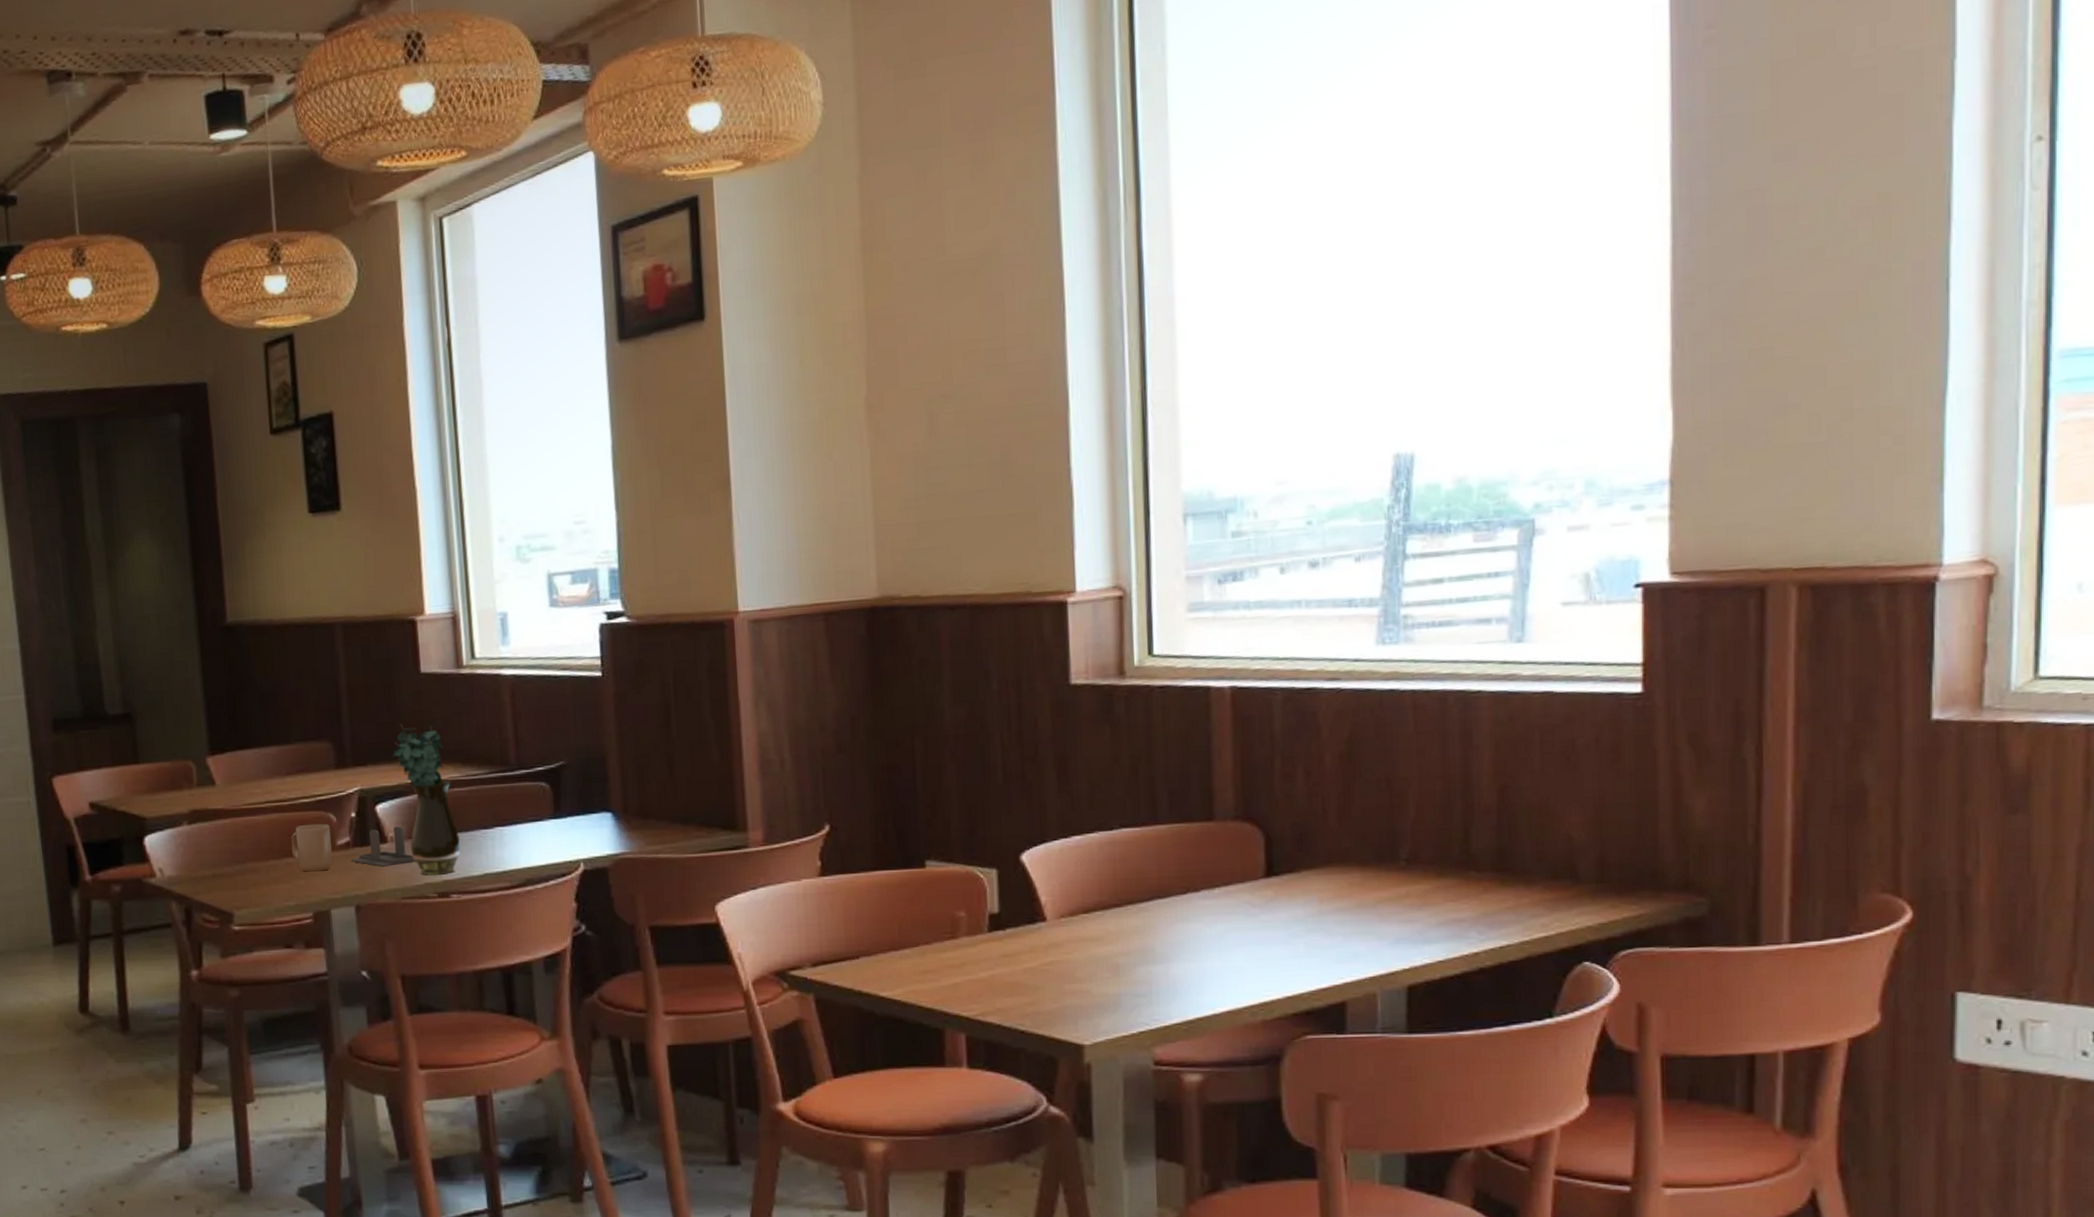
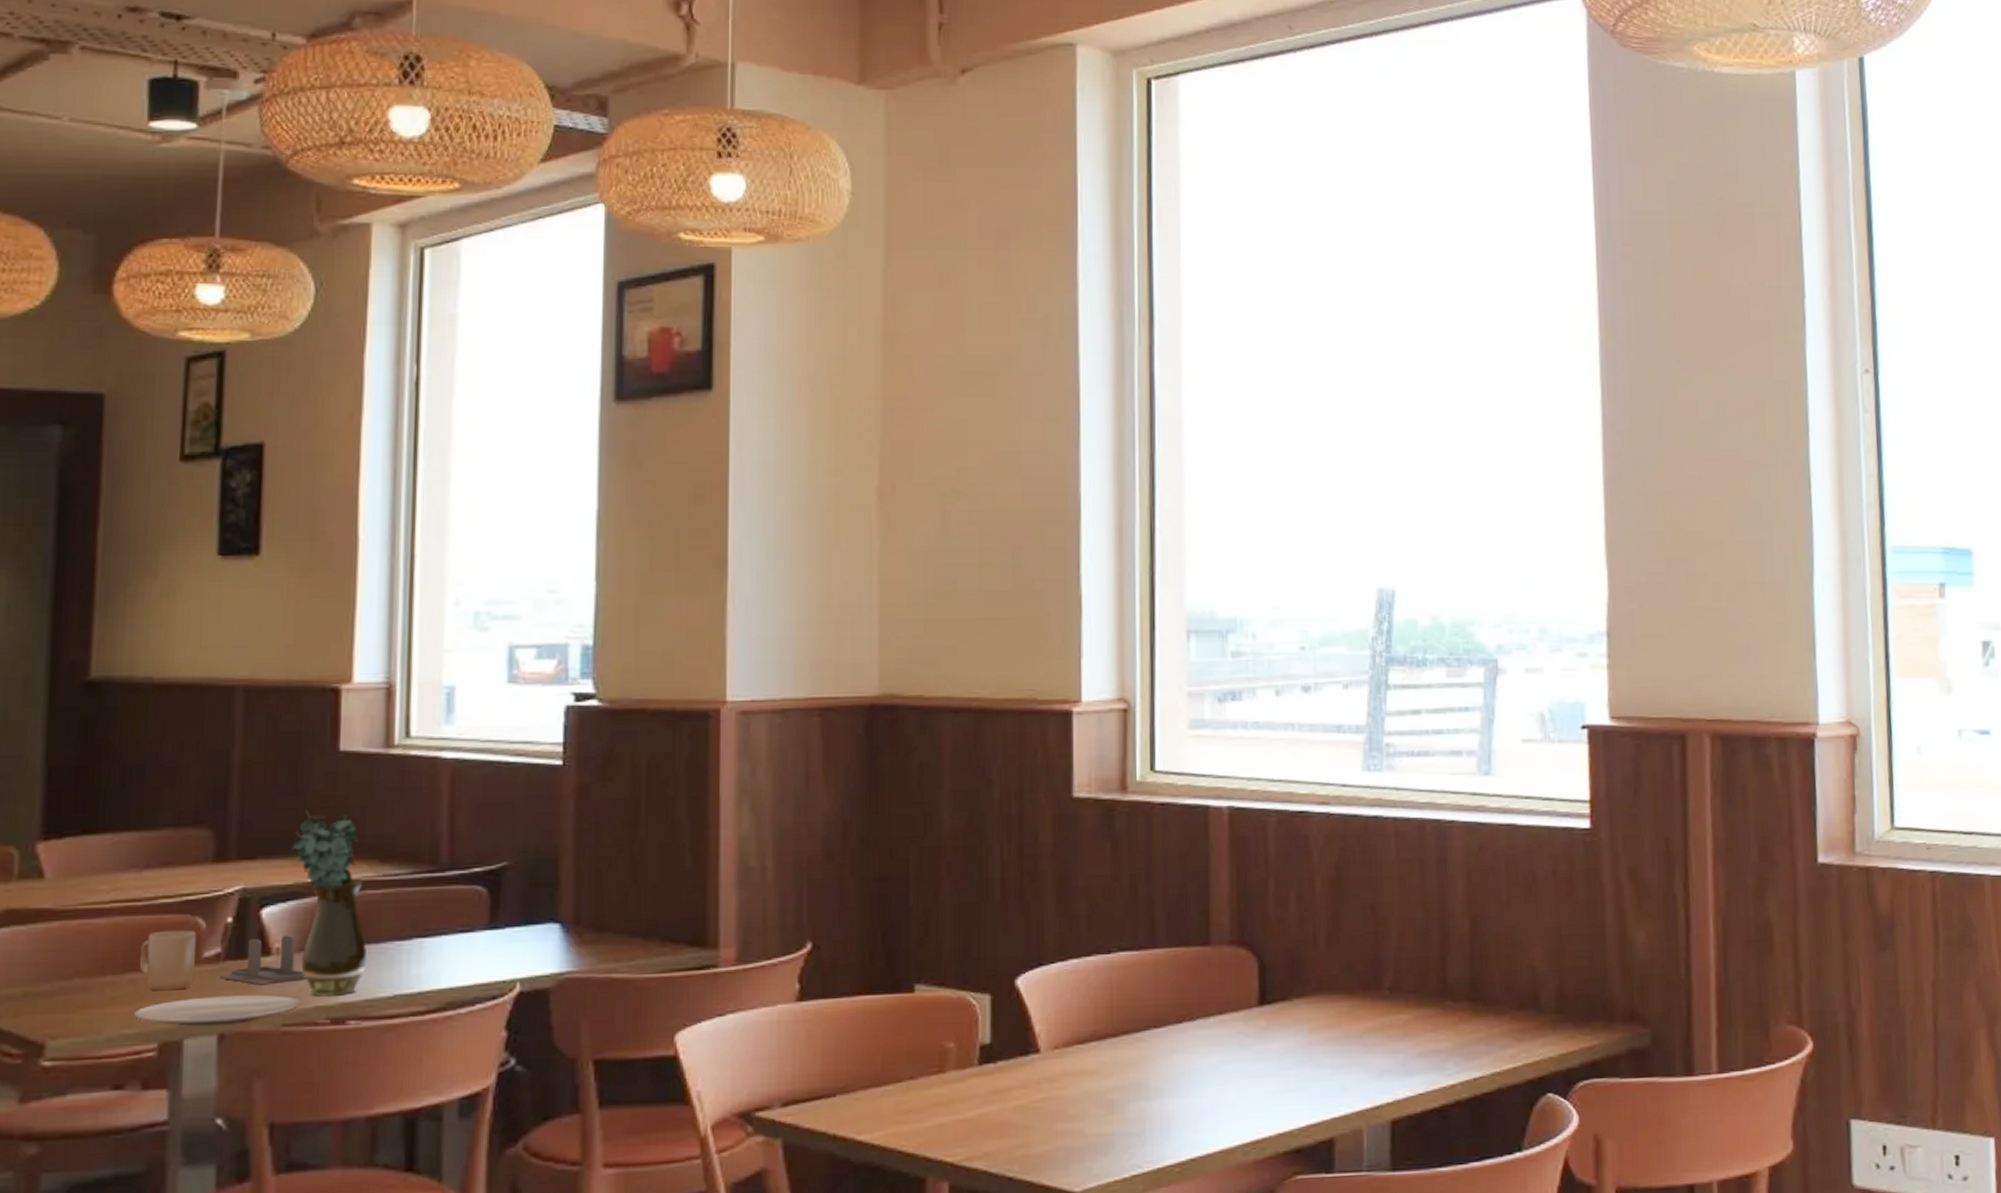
plate: none [293,874,414,900] -> present [135,994,301,1027]

